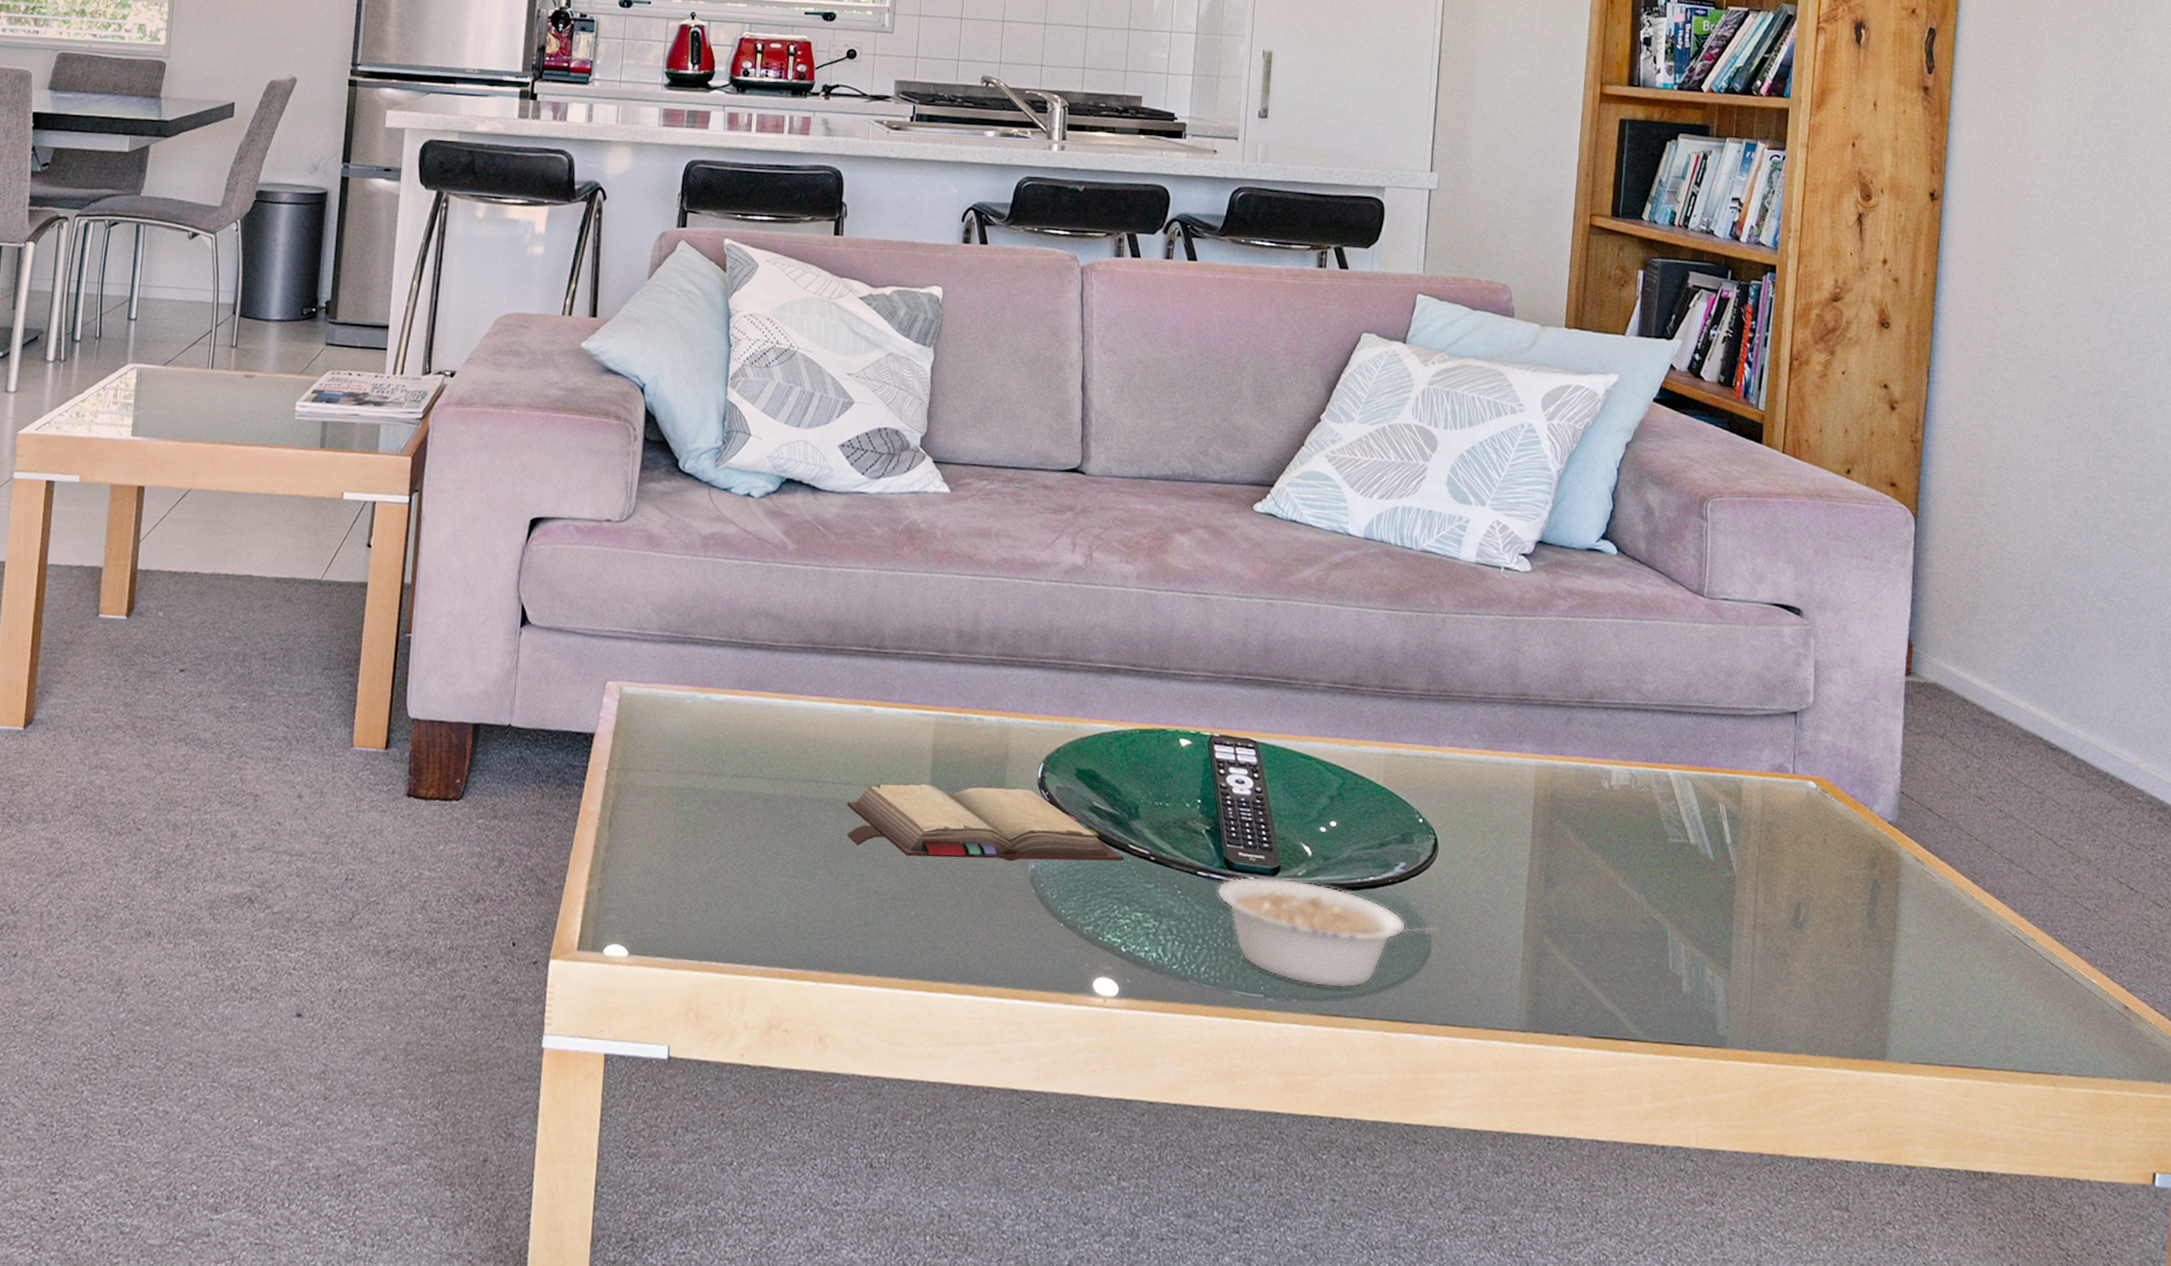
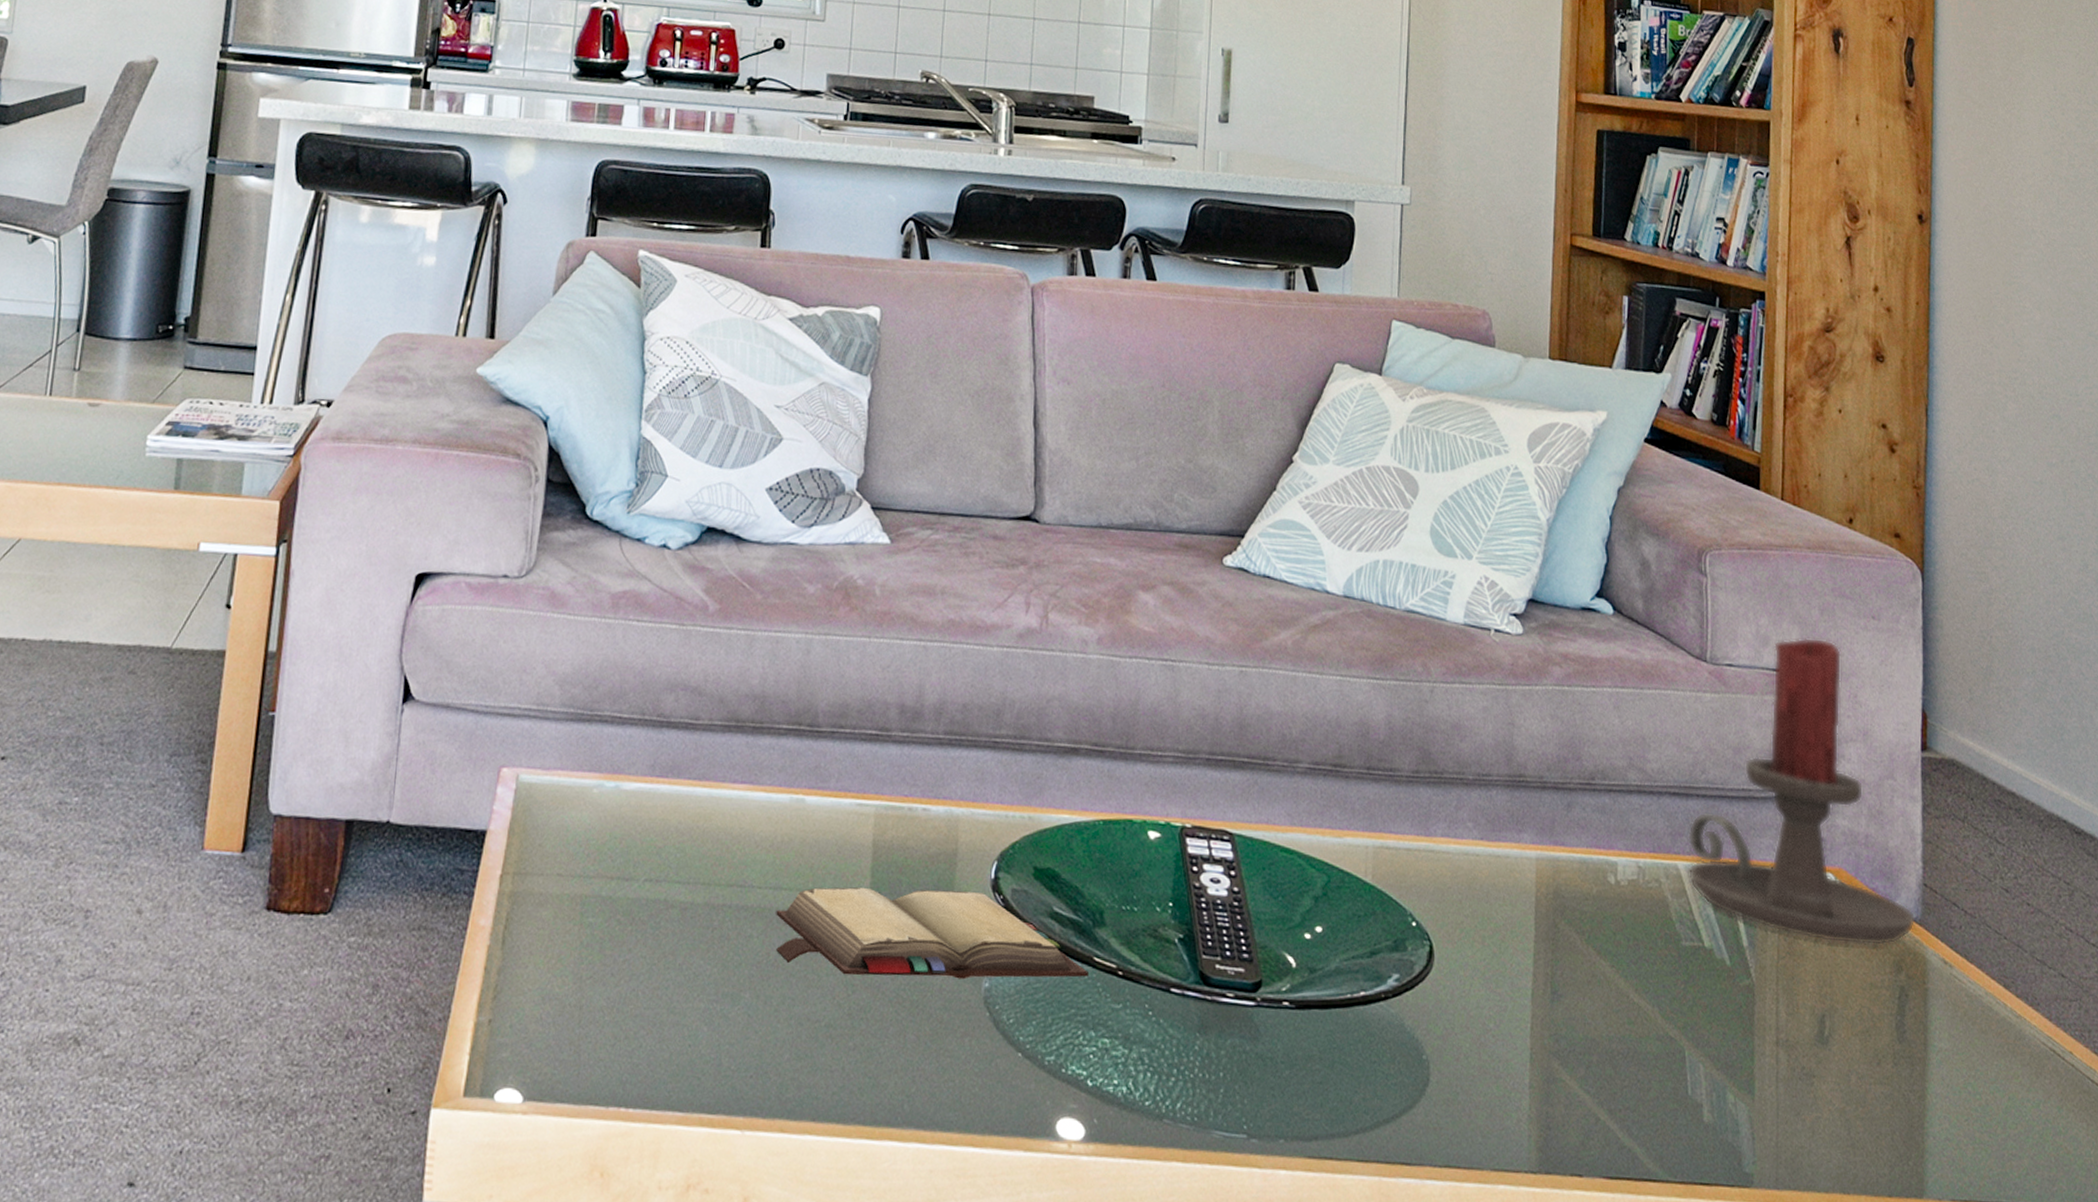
legume: present [1216,876,1442,989] -> none [1192,993,1441,1126]
candle holder: none [1677,575,1892,845] -> present [1688,637,1916,946]

